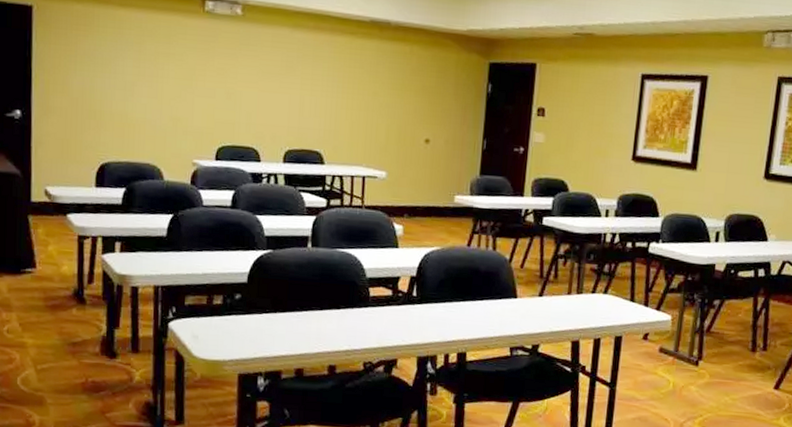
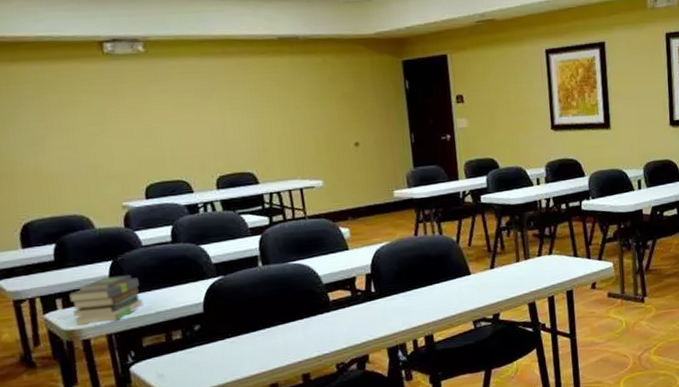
books: none [127,229,193,274] -> present [69,274,144,326]

